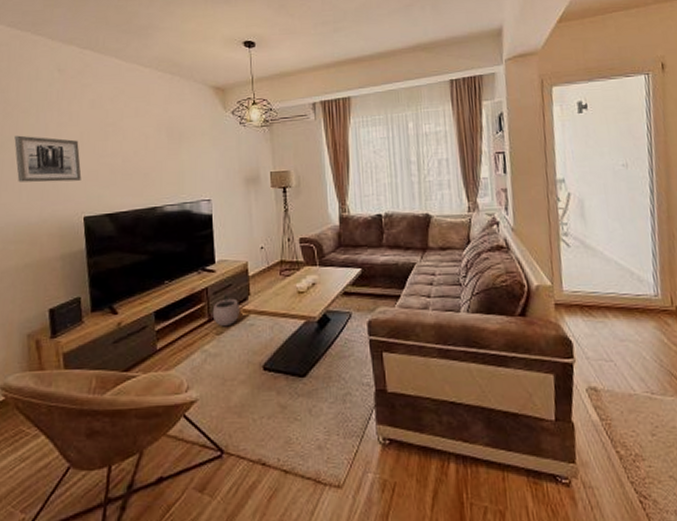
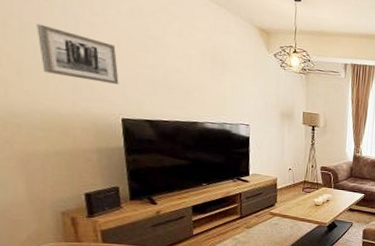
plant pot: present [212,294,239,327] -> none [244,199,267,223]

